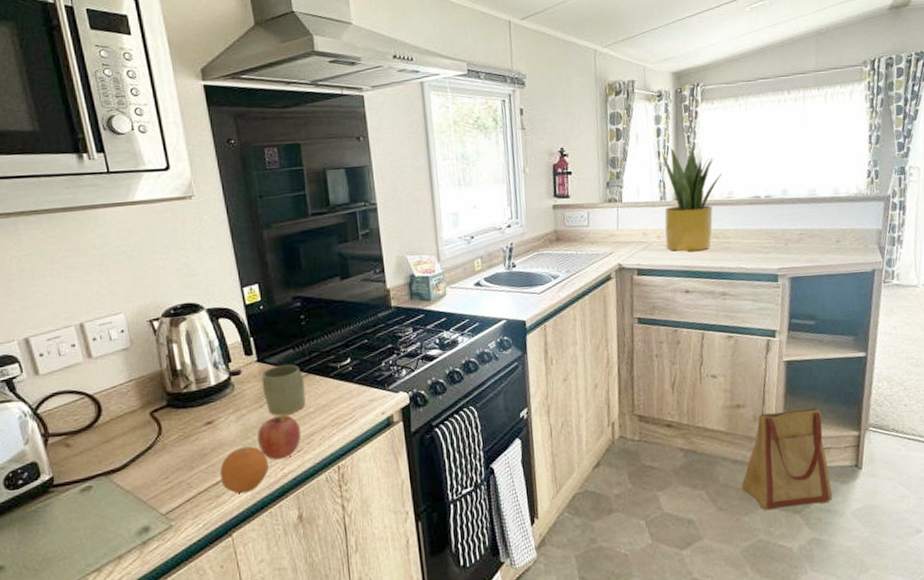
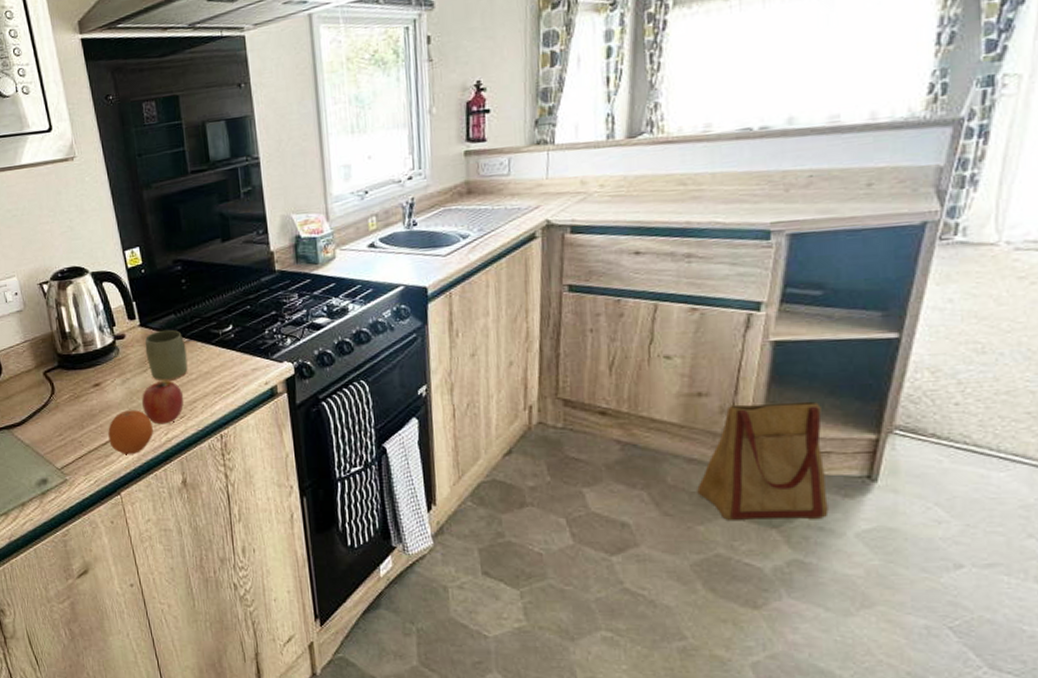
planter: present [662,143,722,252] -> none [610,62,697,204]

